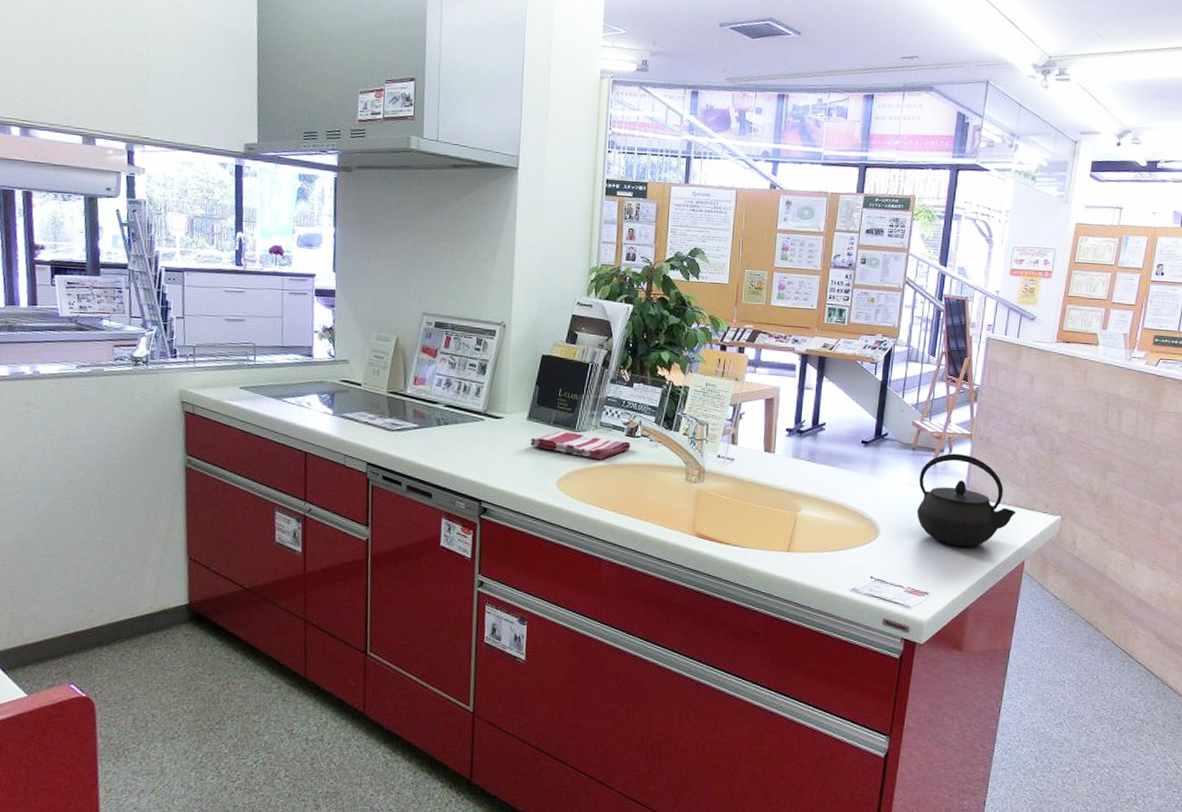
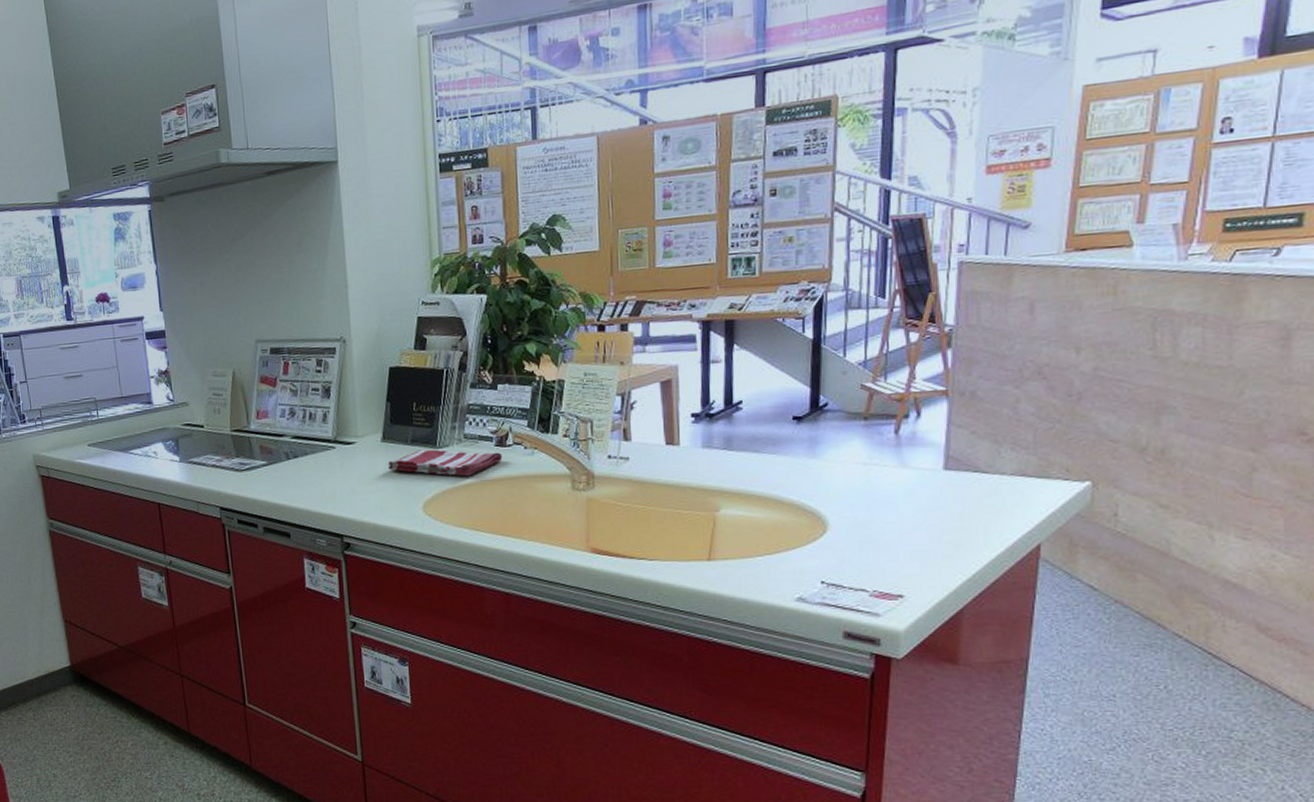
kettle: present [917,453,1017,547] -> none [876,417,1023,535]

